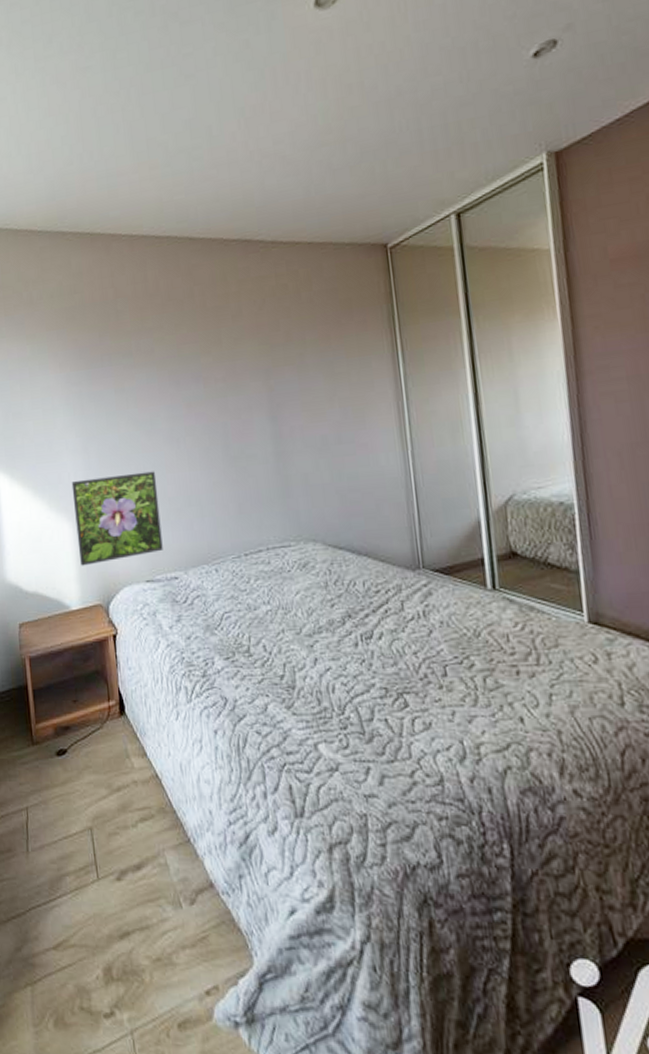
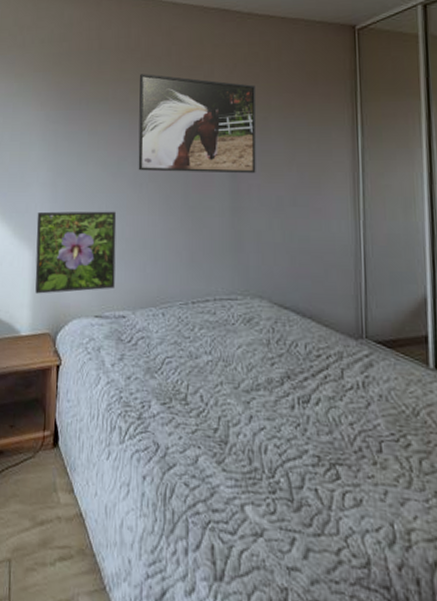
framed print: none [163,319,297,425] -> present [138,74,256,174]

